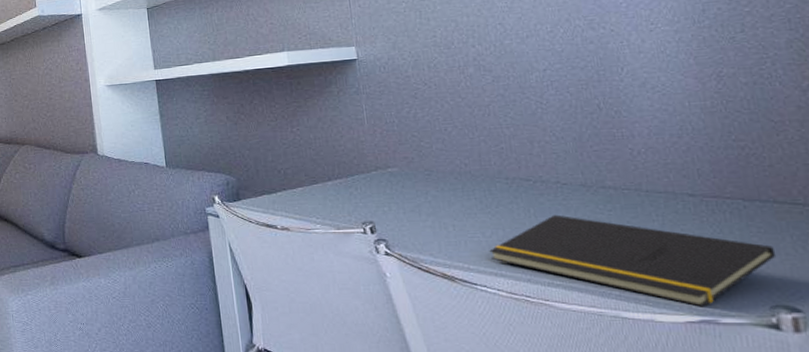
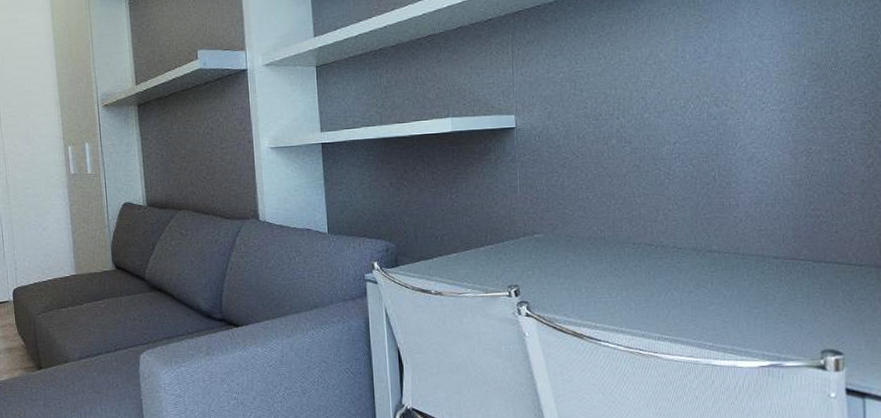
notepad: present [489,214,777,307] -> none [614,276,831,354]

